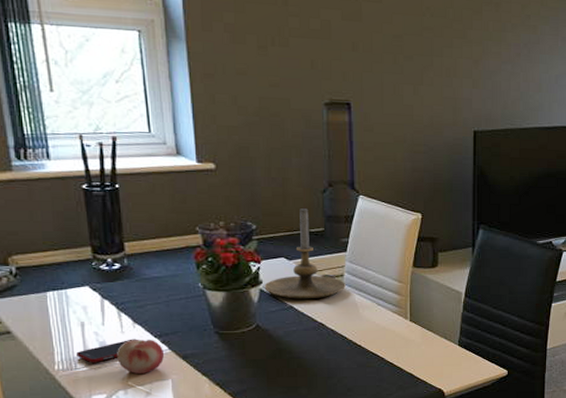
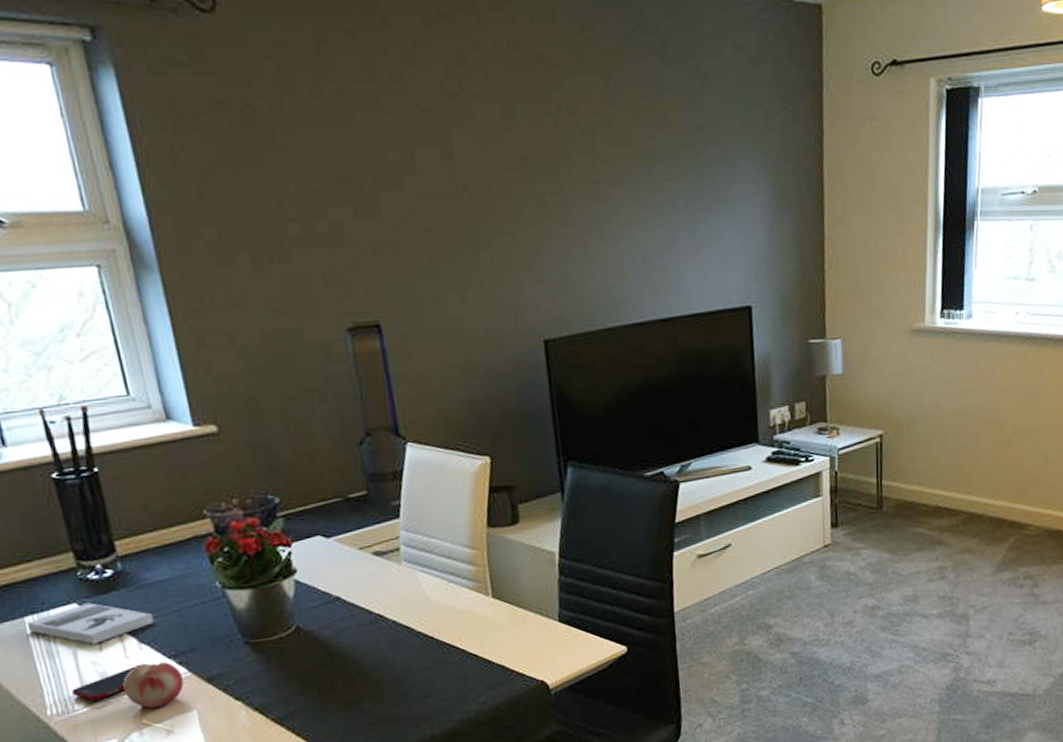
book: none [47,287,148,319] -> present [26,602,155,644]
candle holder: present [264,208,346,299] -> none [299,468,404,588]

